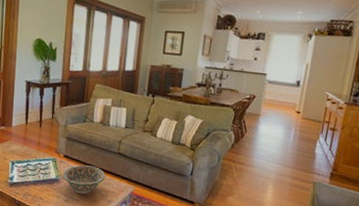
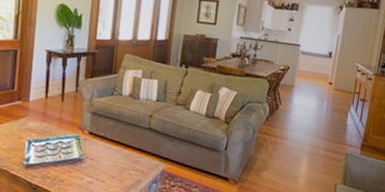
decorative bowl: present [62,165,106,195] -> none [86,142,135,175]

